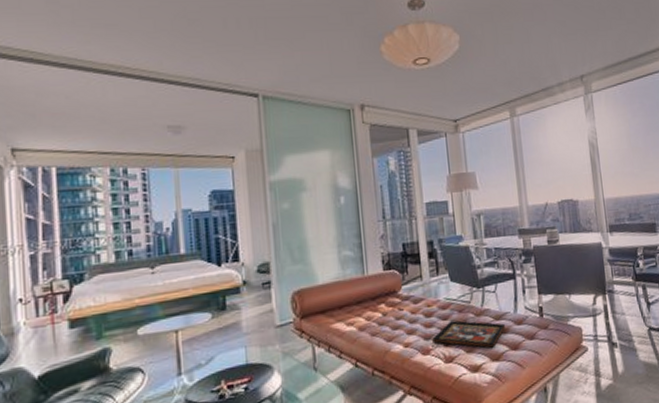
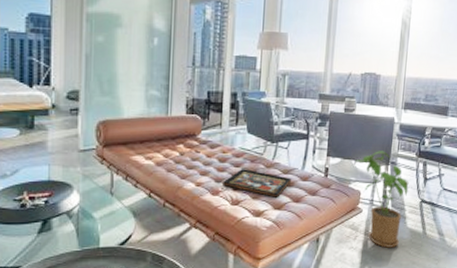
house plant: none [570,280,635,388] -> present [356,151,409,248]

